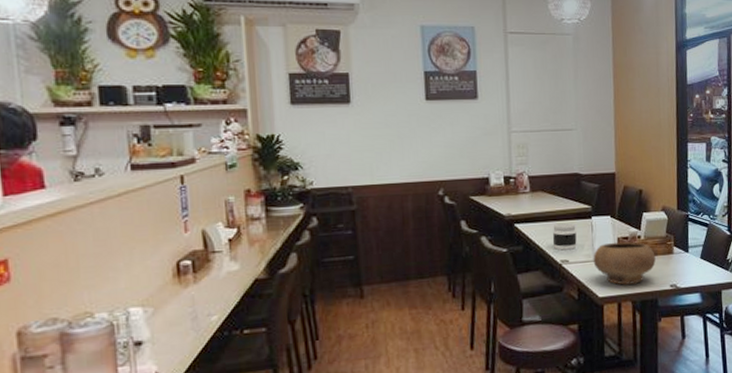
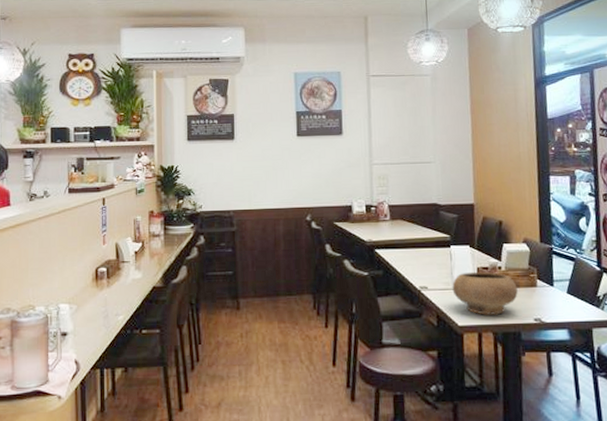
jar: present [552,222,577,251] -> none [411,250,436,277]

